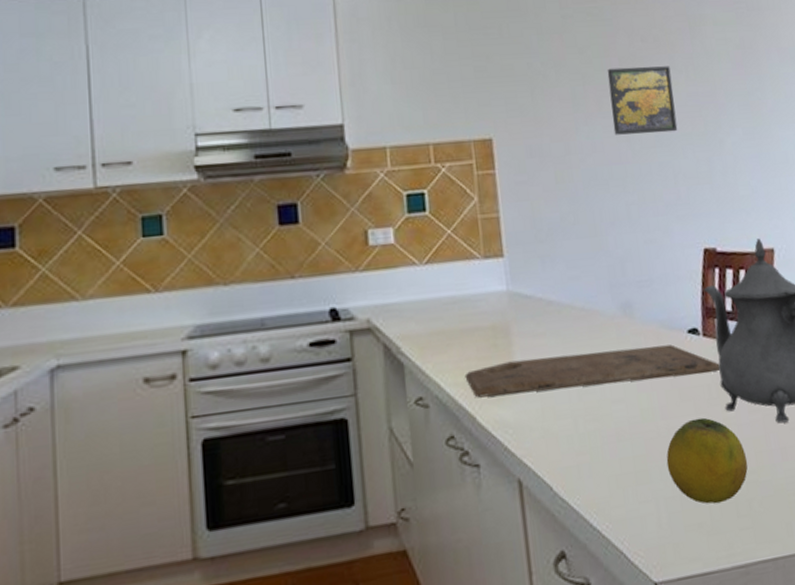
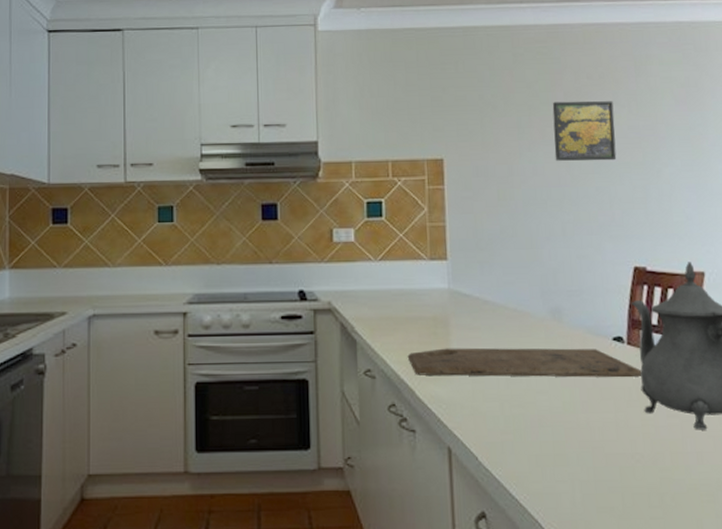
fruit: present [666,417,748,504] -> none [584,416,663,493]

